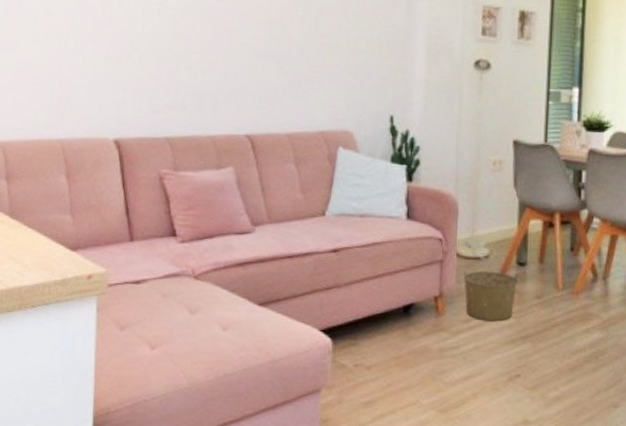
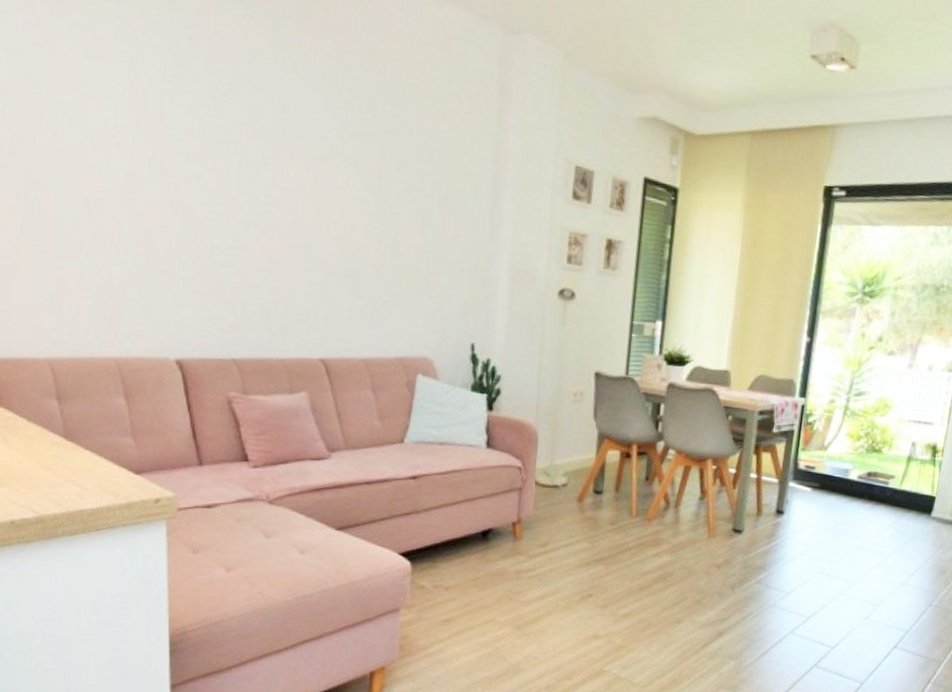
basket: present [463,271,518,322] -> none [541,498,594,546]

